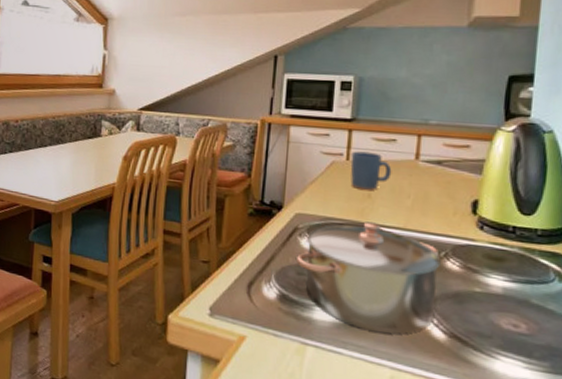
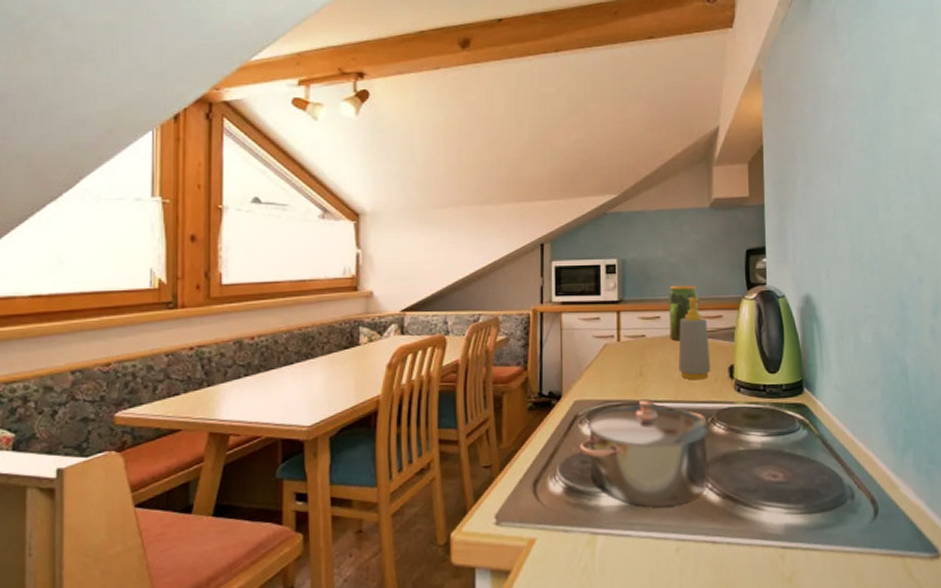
mug: present [350,151,392,190] -> none [621,331,659,368]
jar: none [405,108,443,168] -> present [669,285,698,341]
soap bottle: none [412,123,452,211] -> present [678,297,711,380]

